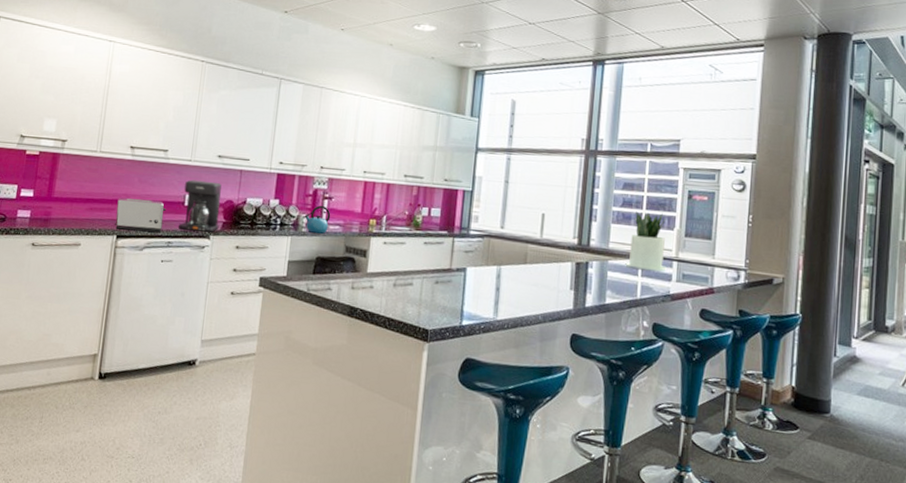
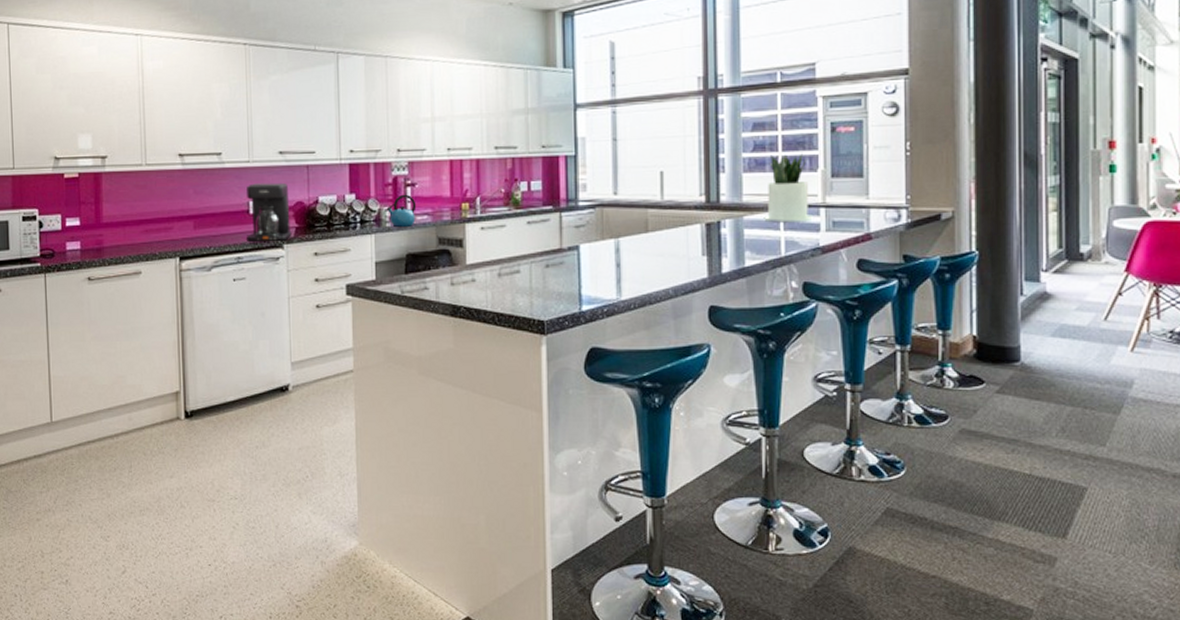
toaster: present [115,197,166,233] -> none [174,212,229,251]

